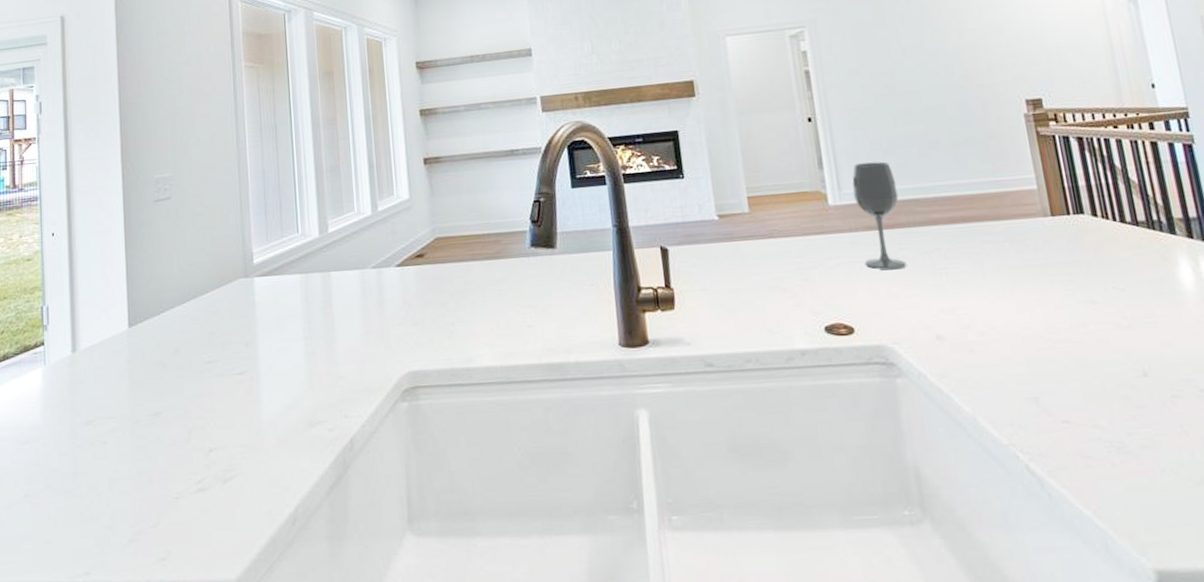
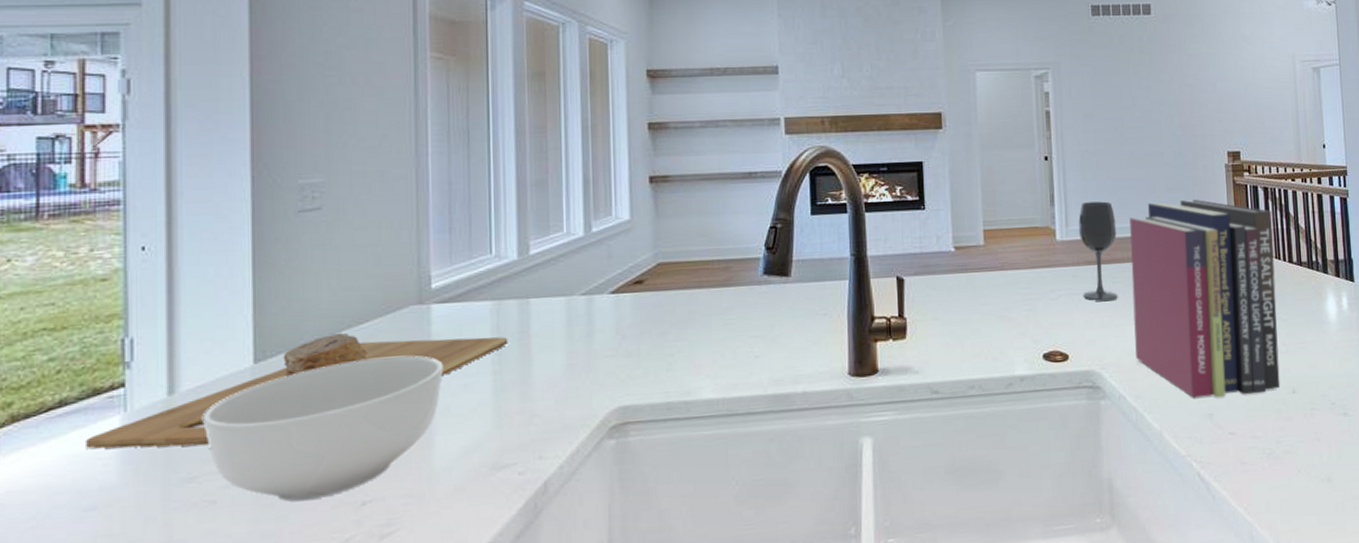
cutting board: none [21,302,315,395] -> present [86,332,508,449]
bowl: none [94,322,266,445] -> present [201,355,444,502]
books: none [912,154,1125,379] -> present [1130,199,1280,398]

